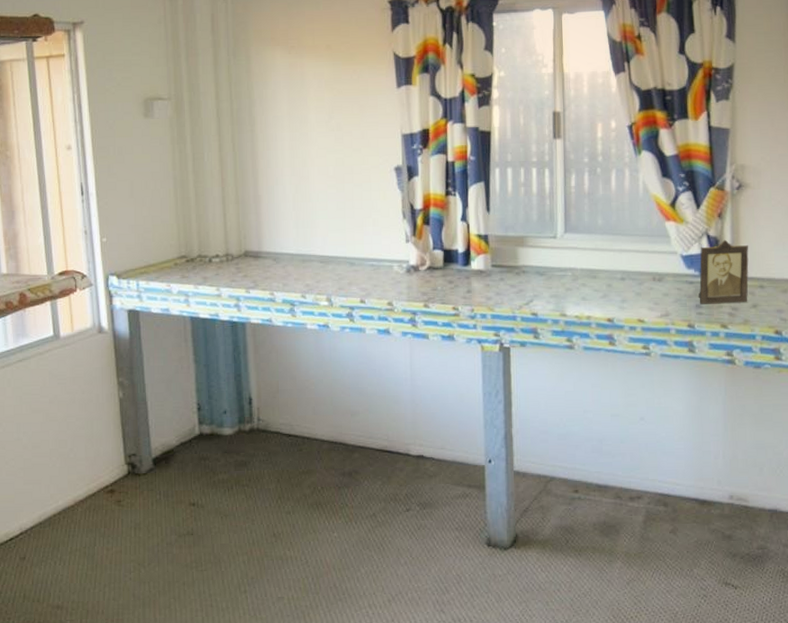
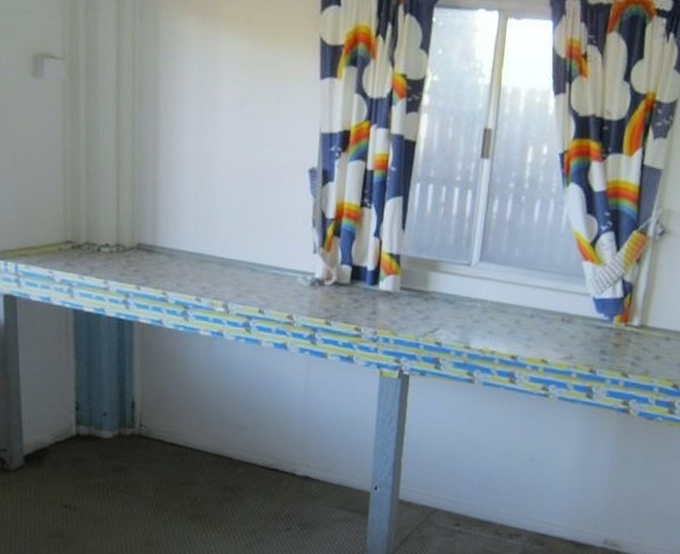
photo frame: present [698,239,749,304] -> none [603,286,662,353]

